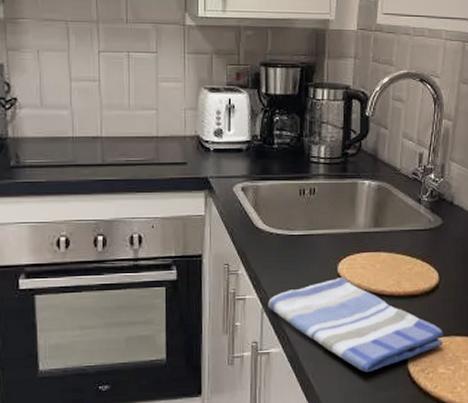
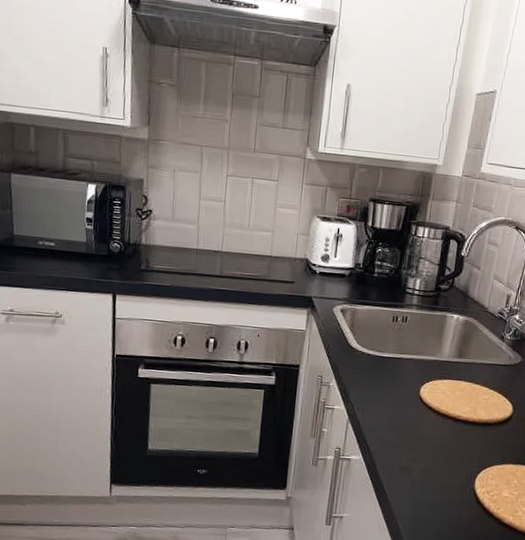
dish towel: present [268,278,444,373] -> none [354,399,512,488]

